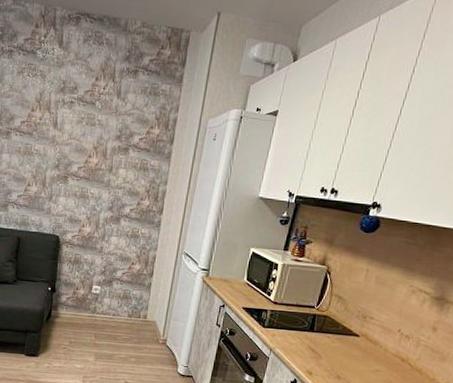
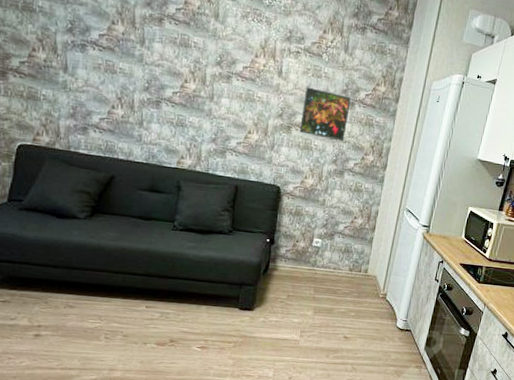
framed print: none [76,136,125,188] -> present [299,87,351,142]

